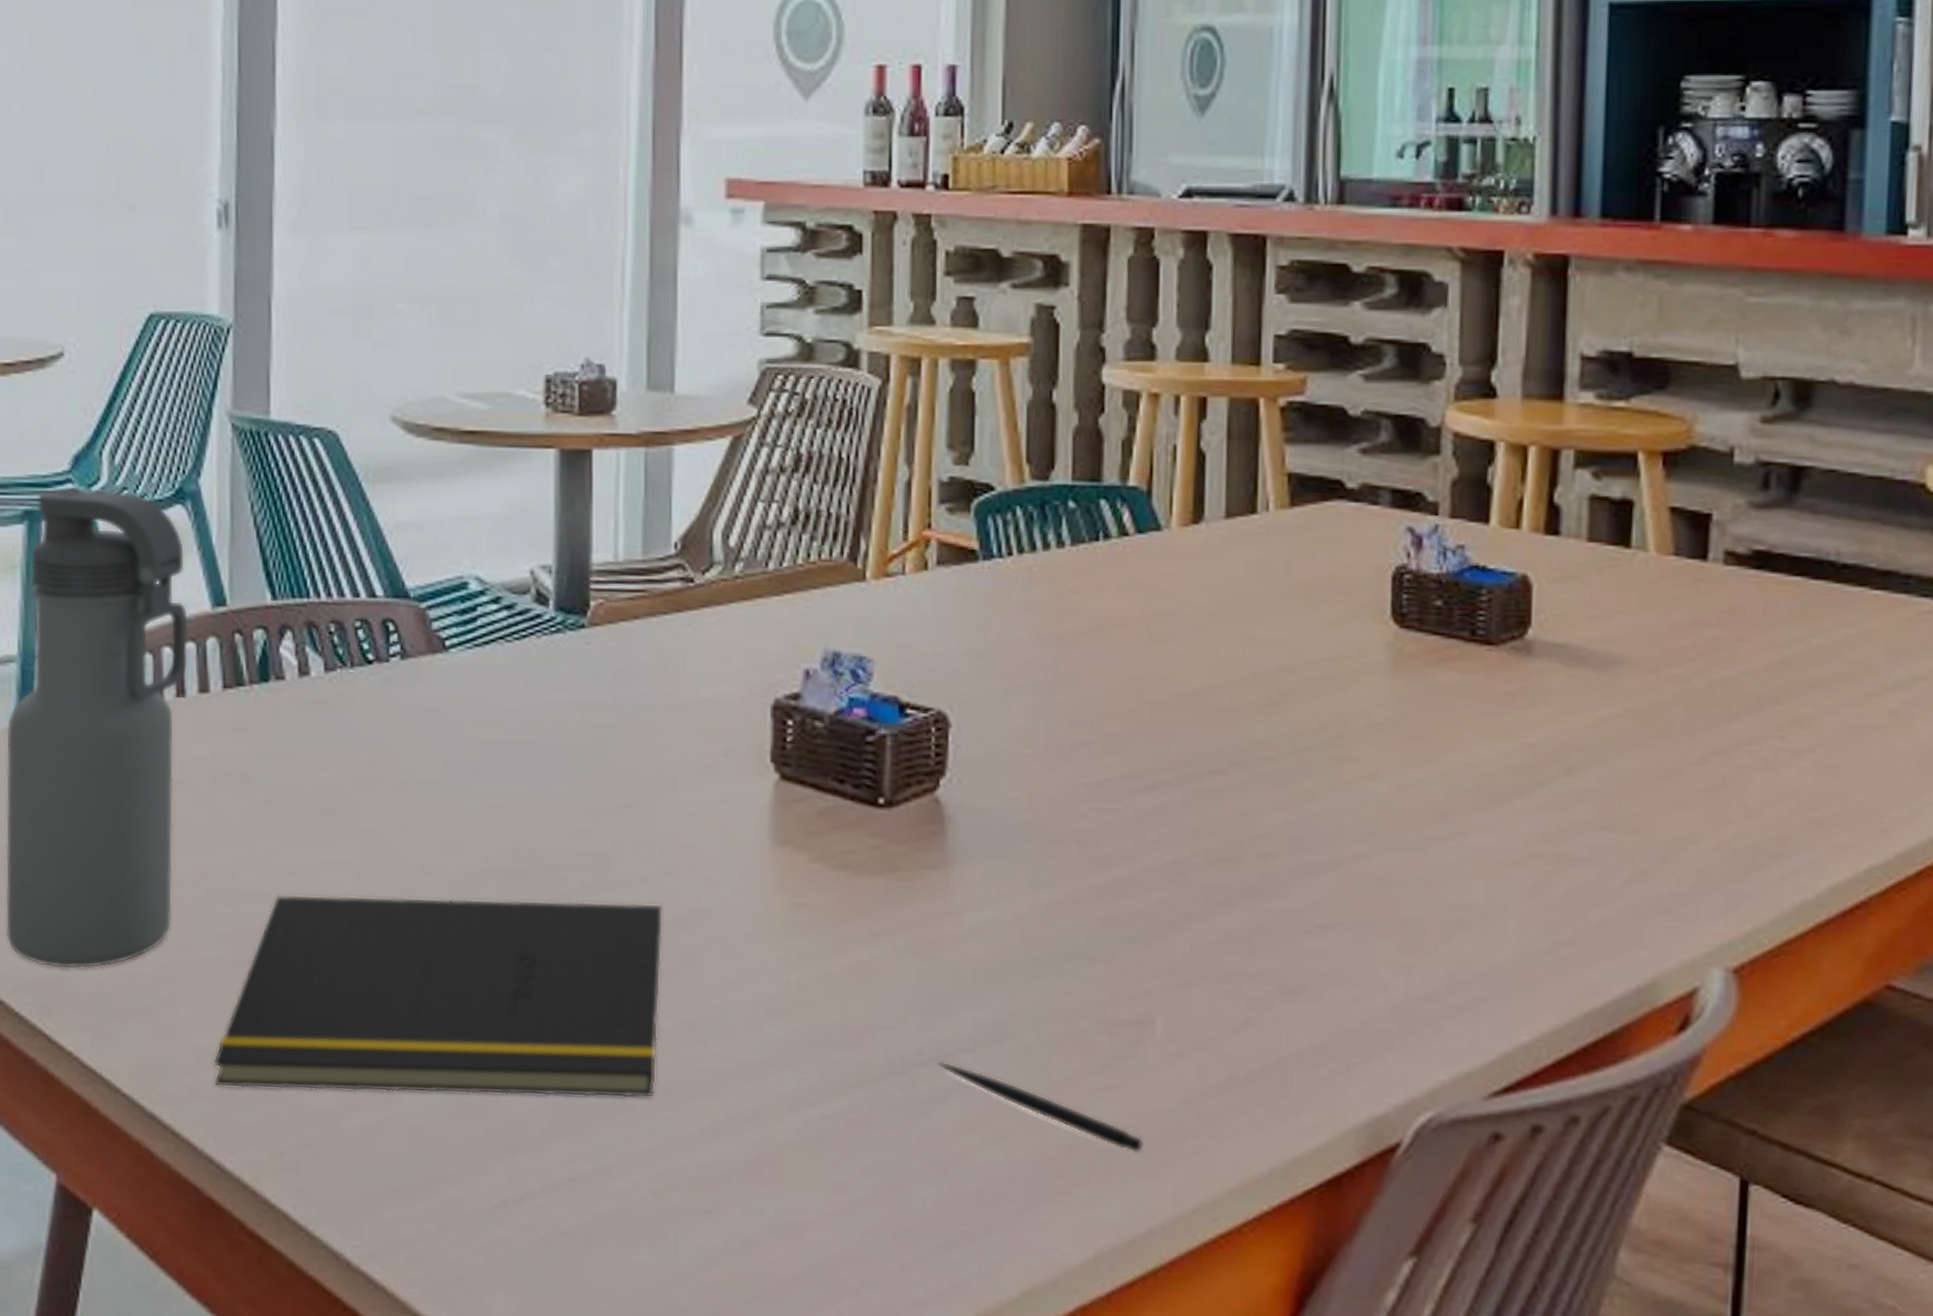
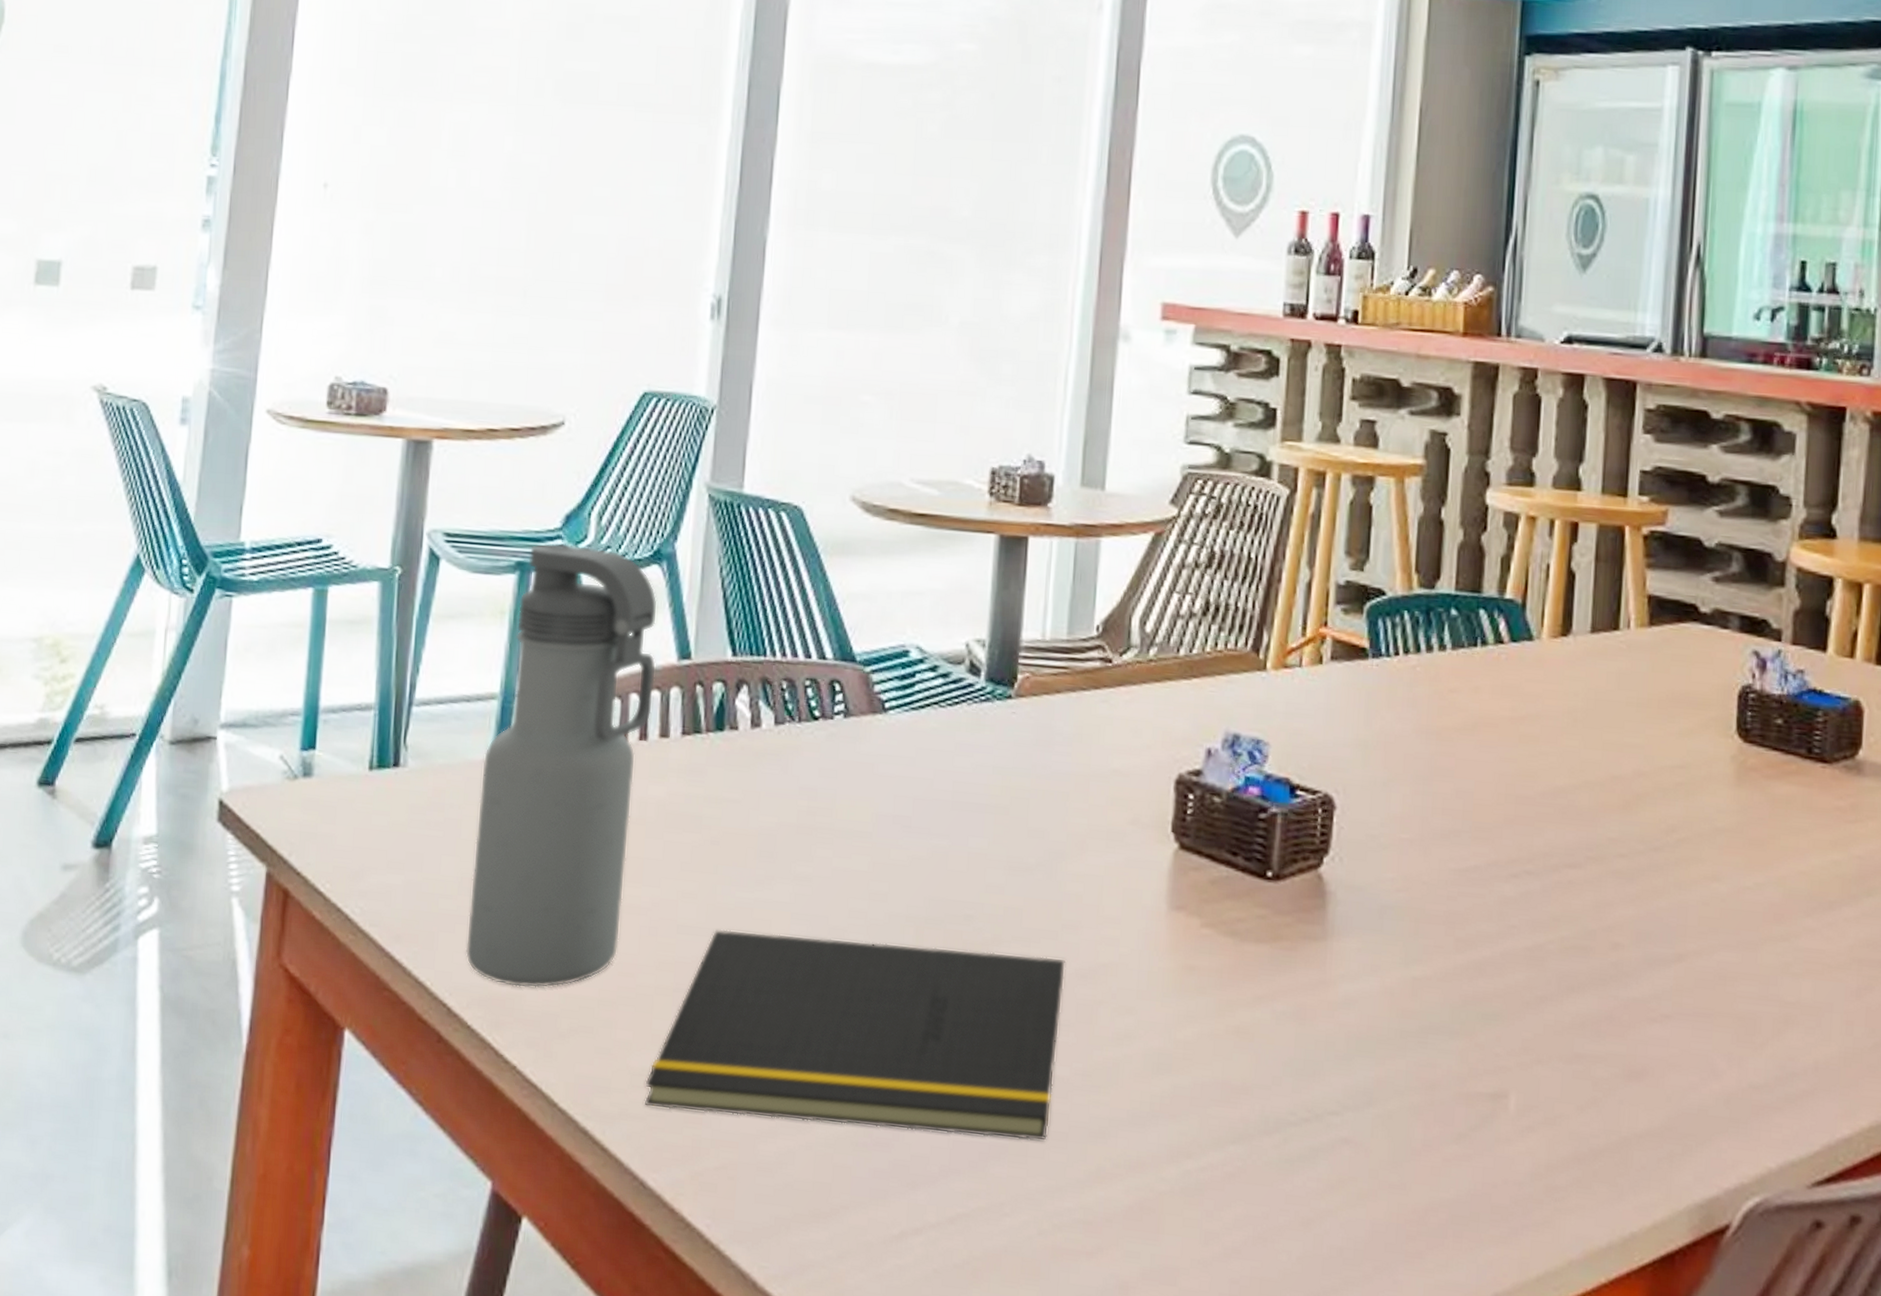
pen: present [938,1061,1144,1154] -> none [1308,1122,1494,1221]

